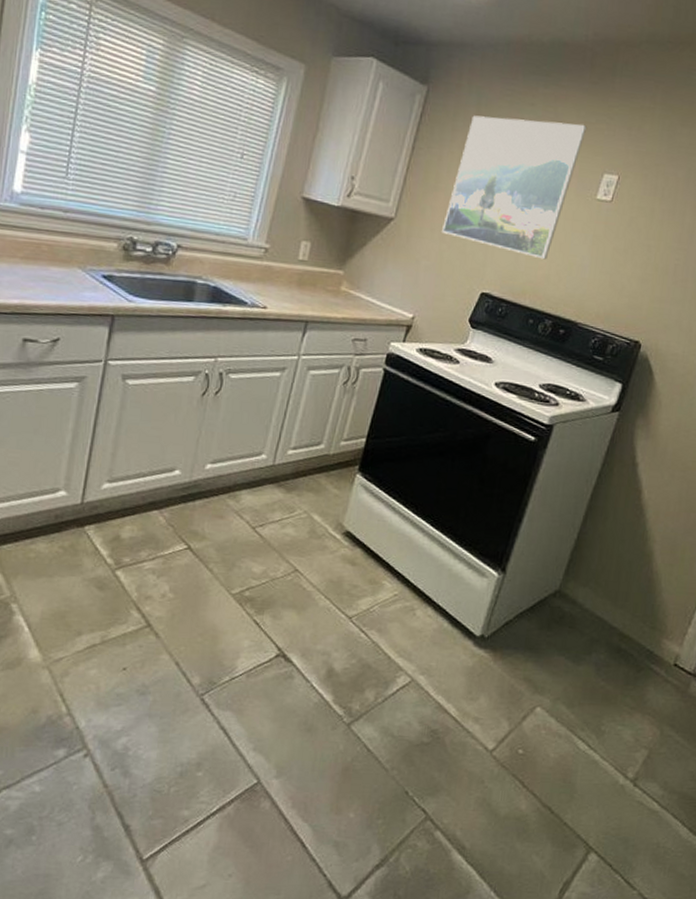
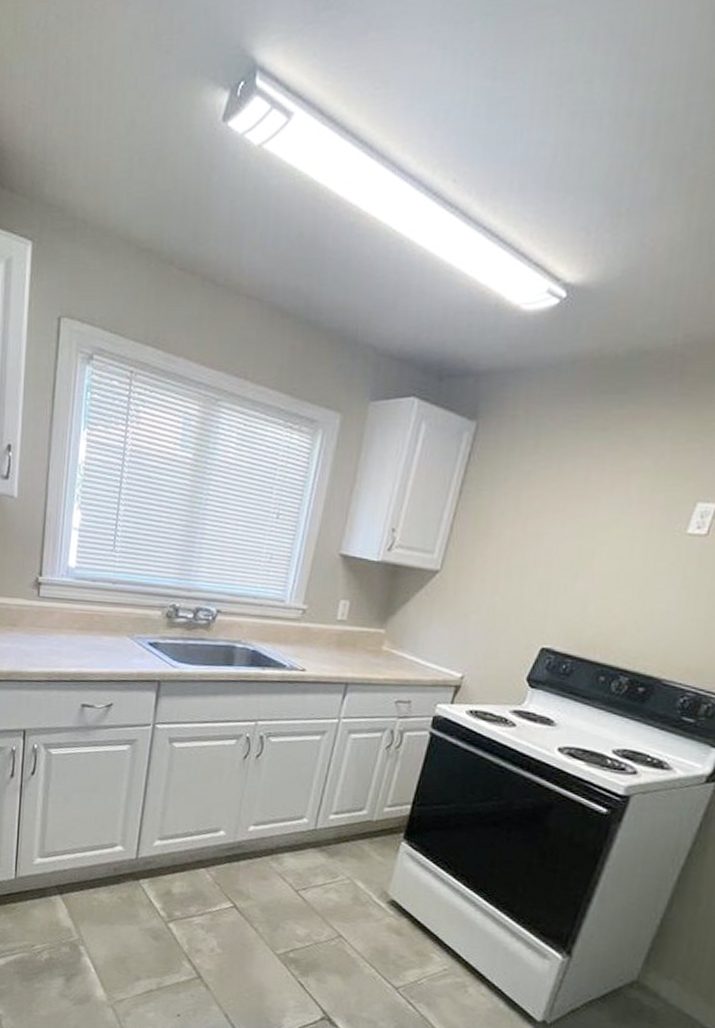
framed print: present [442,115,587,260] -> none [494,446,674,608]

